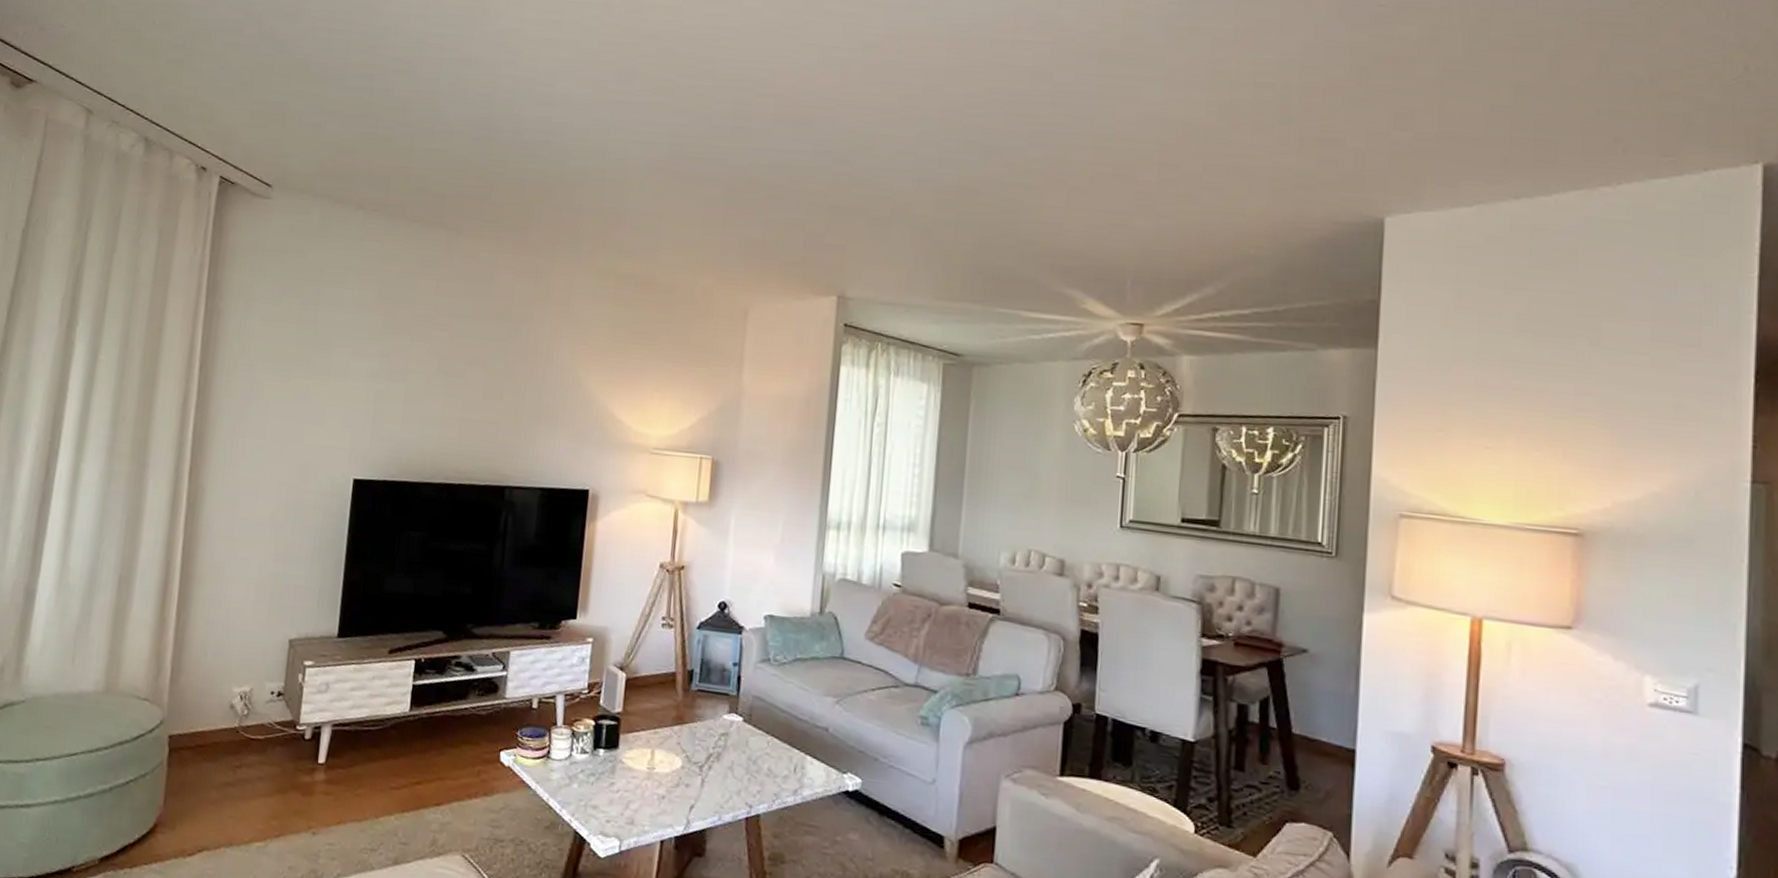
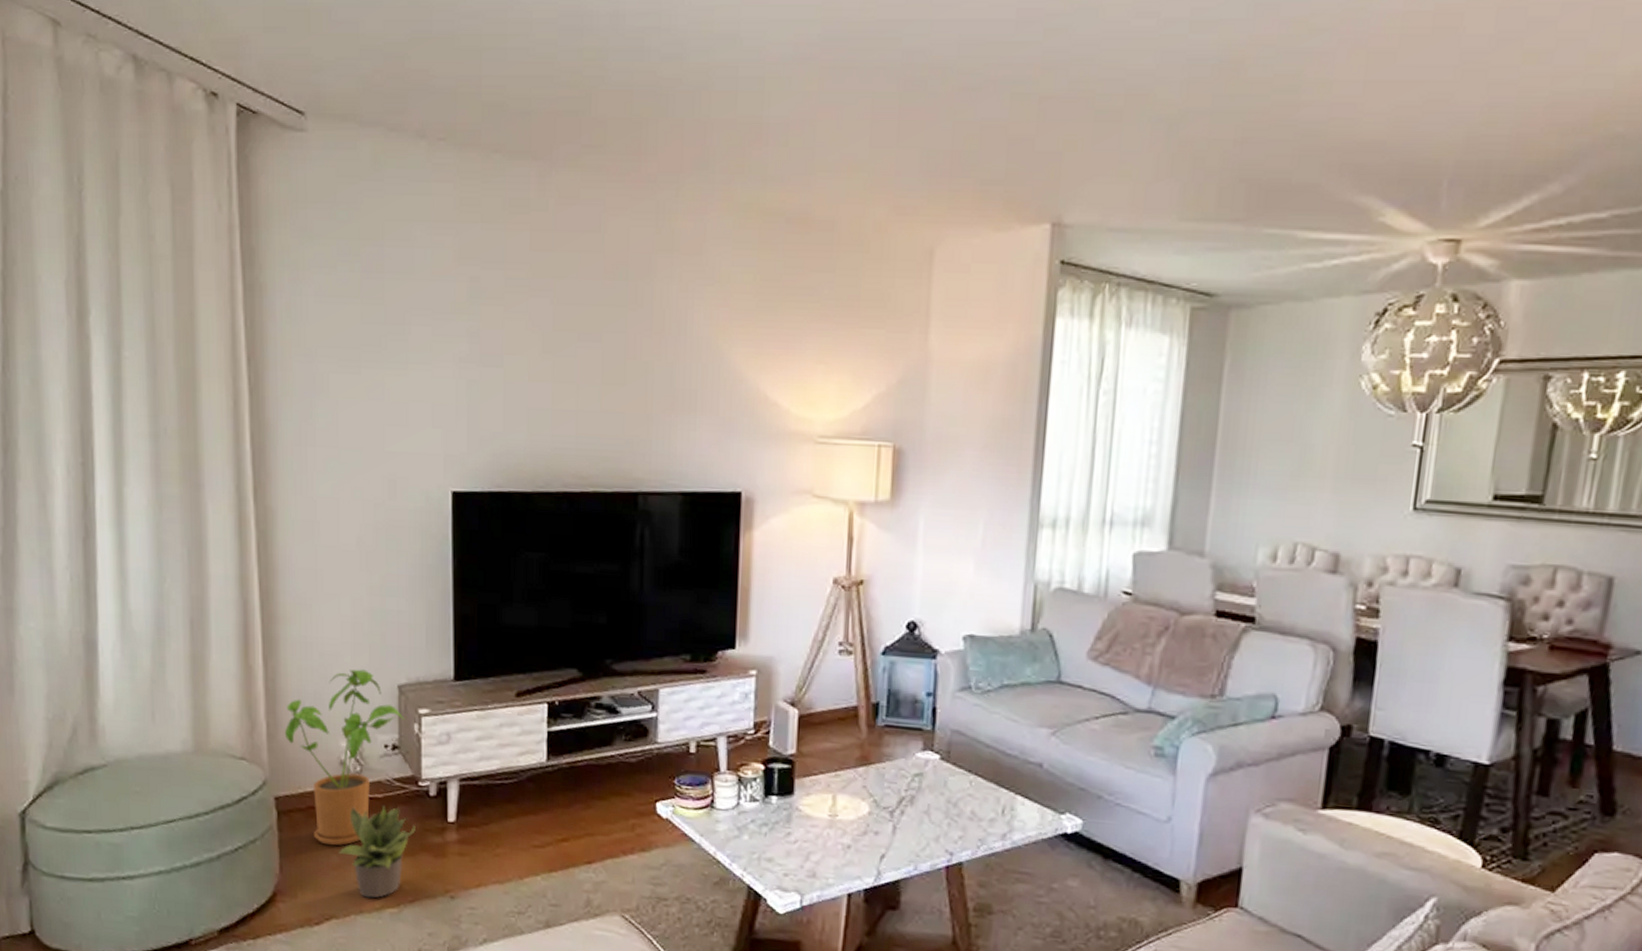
house plant: none [185,624,291,782] -> present [284,669,404,846]
potted plant: none [218,745,289,833] -> present [339,805,416,899]

